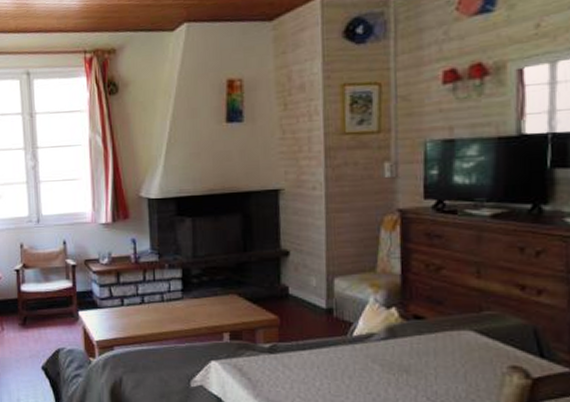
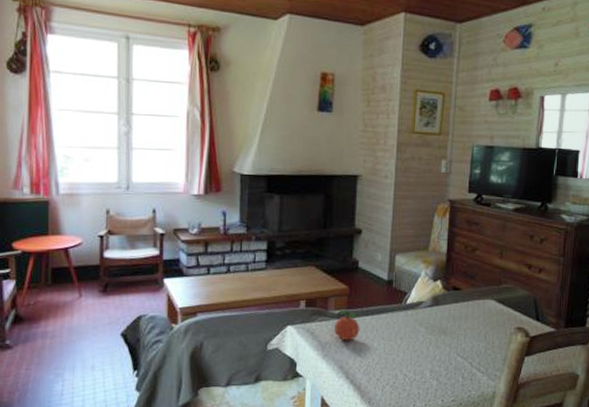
apple: none [264,343,297,379] -> present [333,309,360,341]

